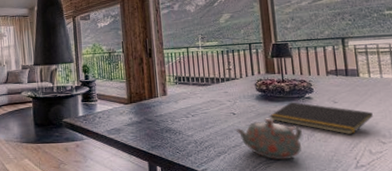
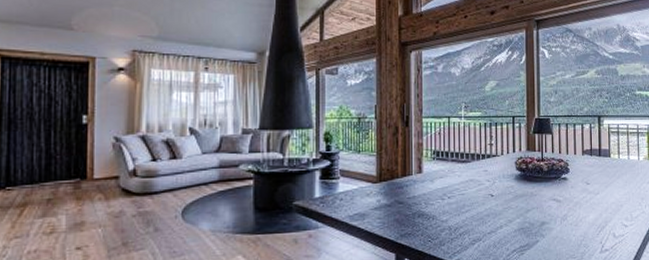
teapot: present [235,118,303,160] -> none [492,200,557,246]
notepad: present [268,101,373,135] -> none [526,182,619,219]

